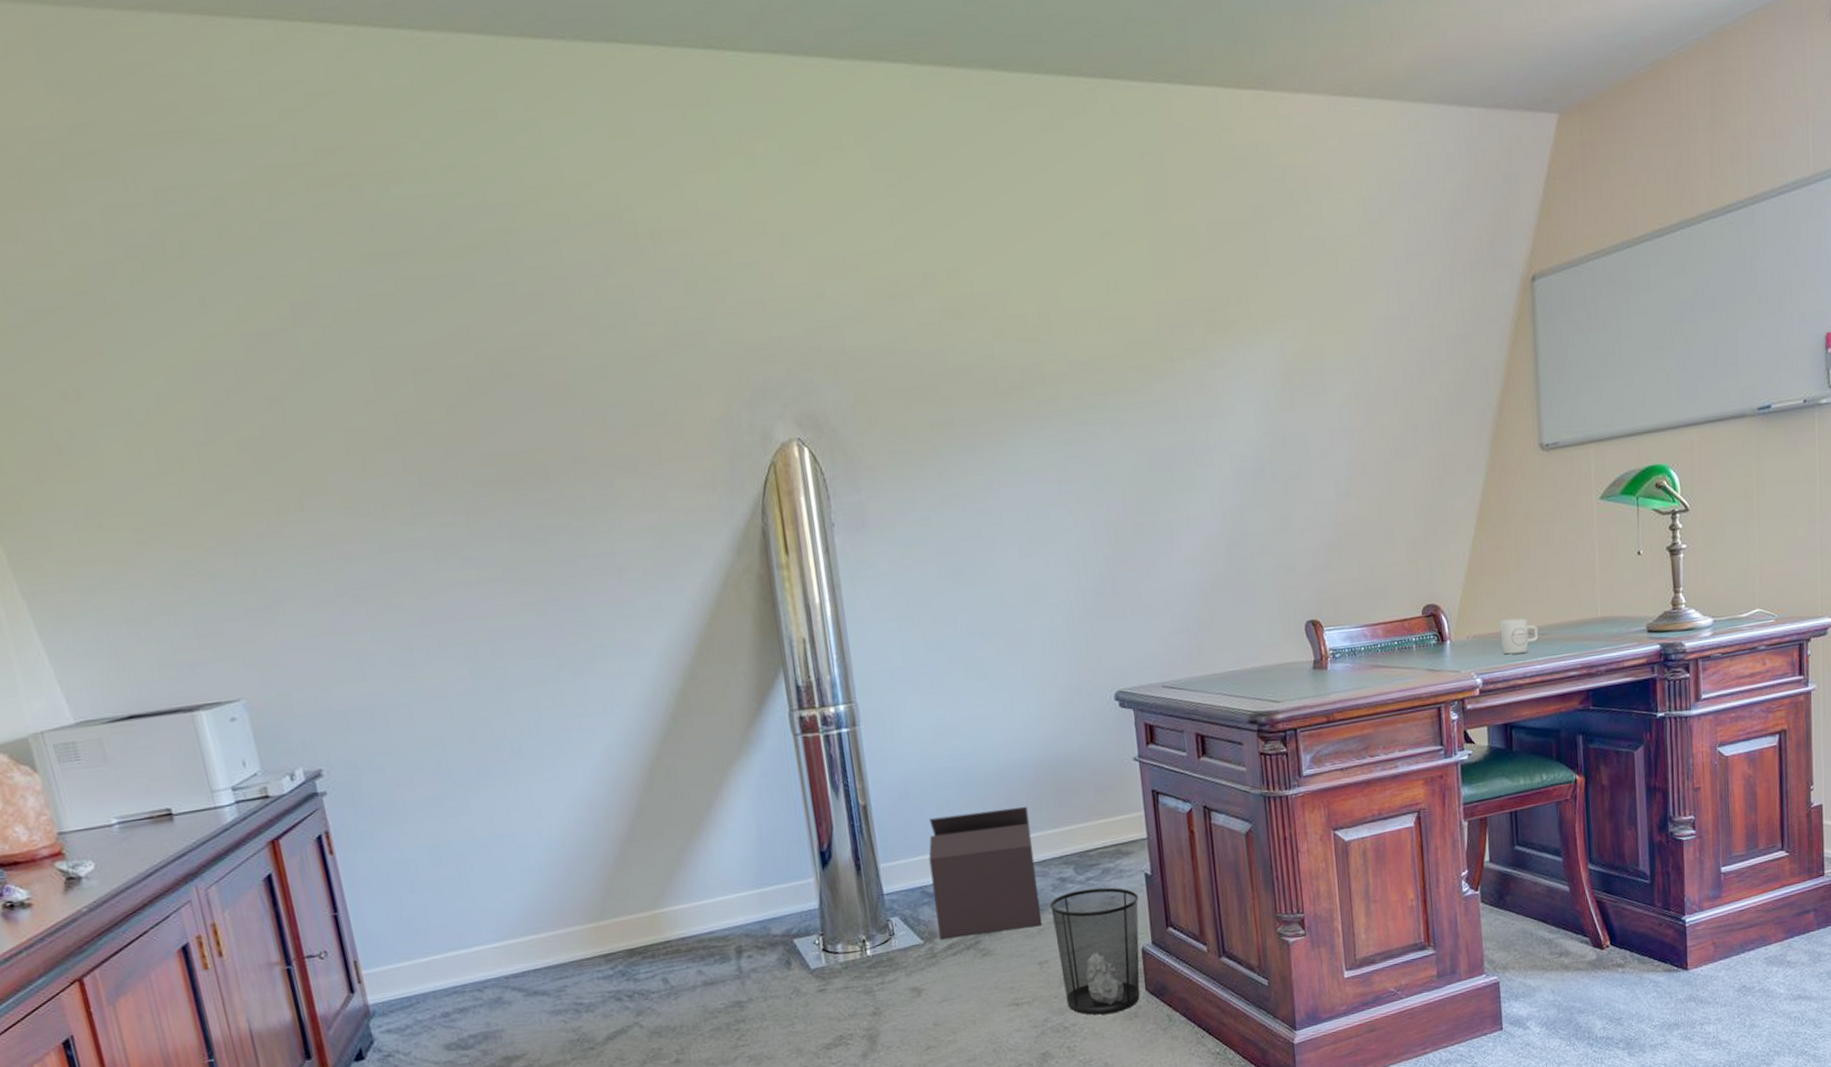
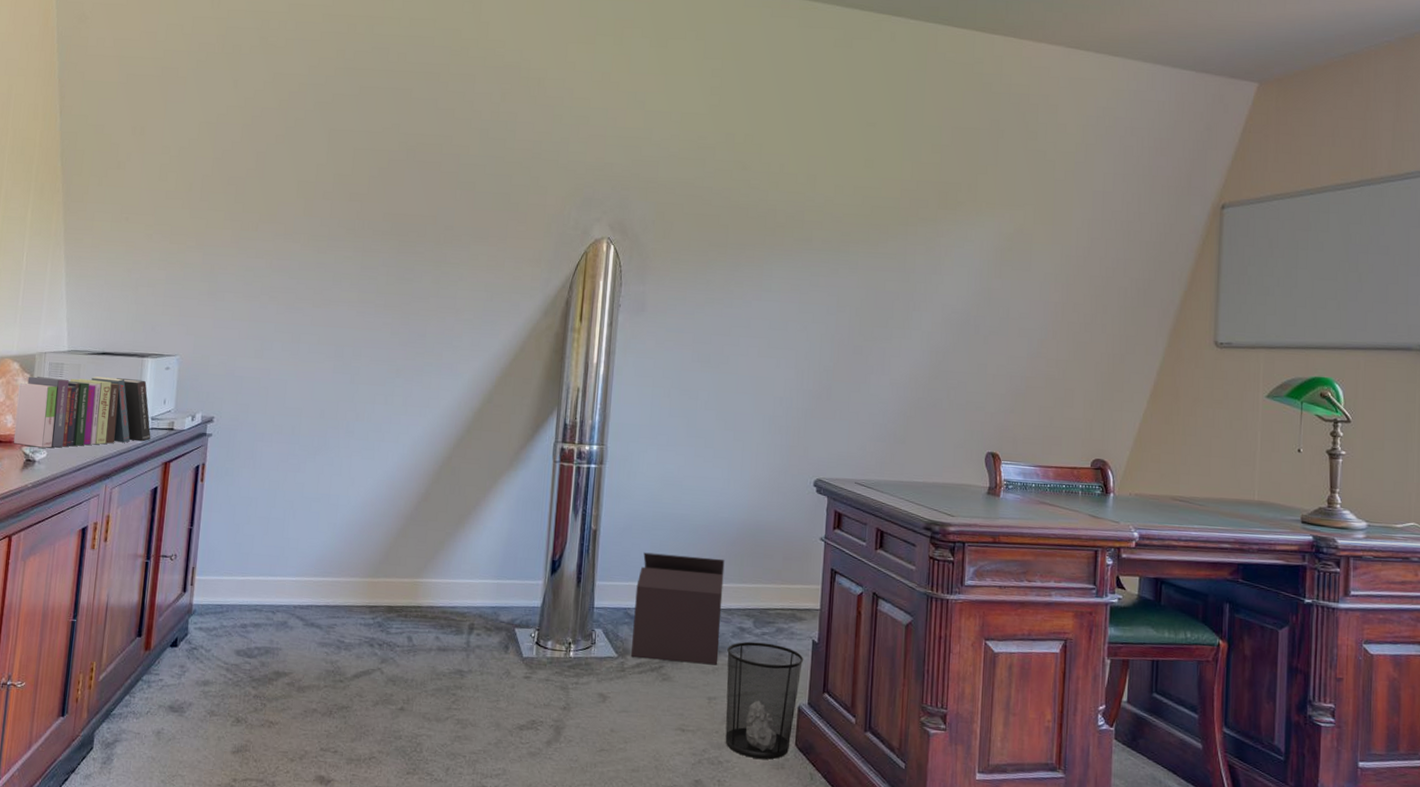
books: none [16,741,241,862] -> present [13,376,151,448]
mug: present [1499,618,1539,655] -> none [1160,485,1197,518]

